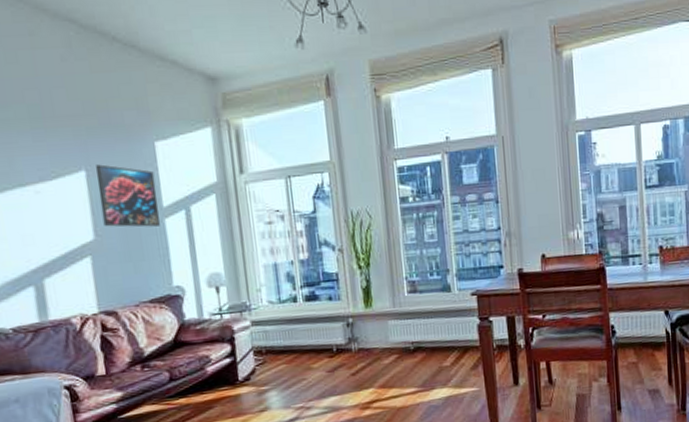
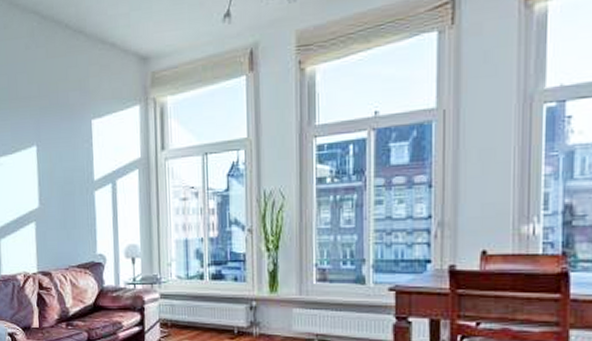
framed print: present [96,164,160,227] -> none [44,140,91,198]

